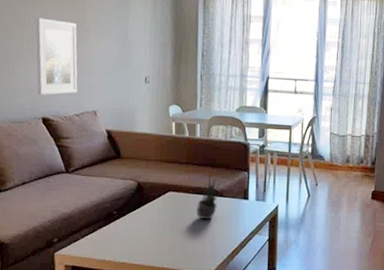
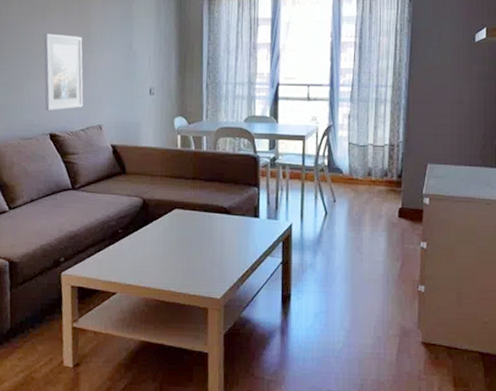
potted plant: present [196,175,221,220] -> none [204,191,230,240]

